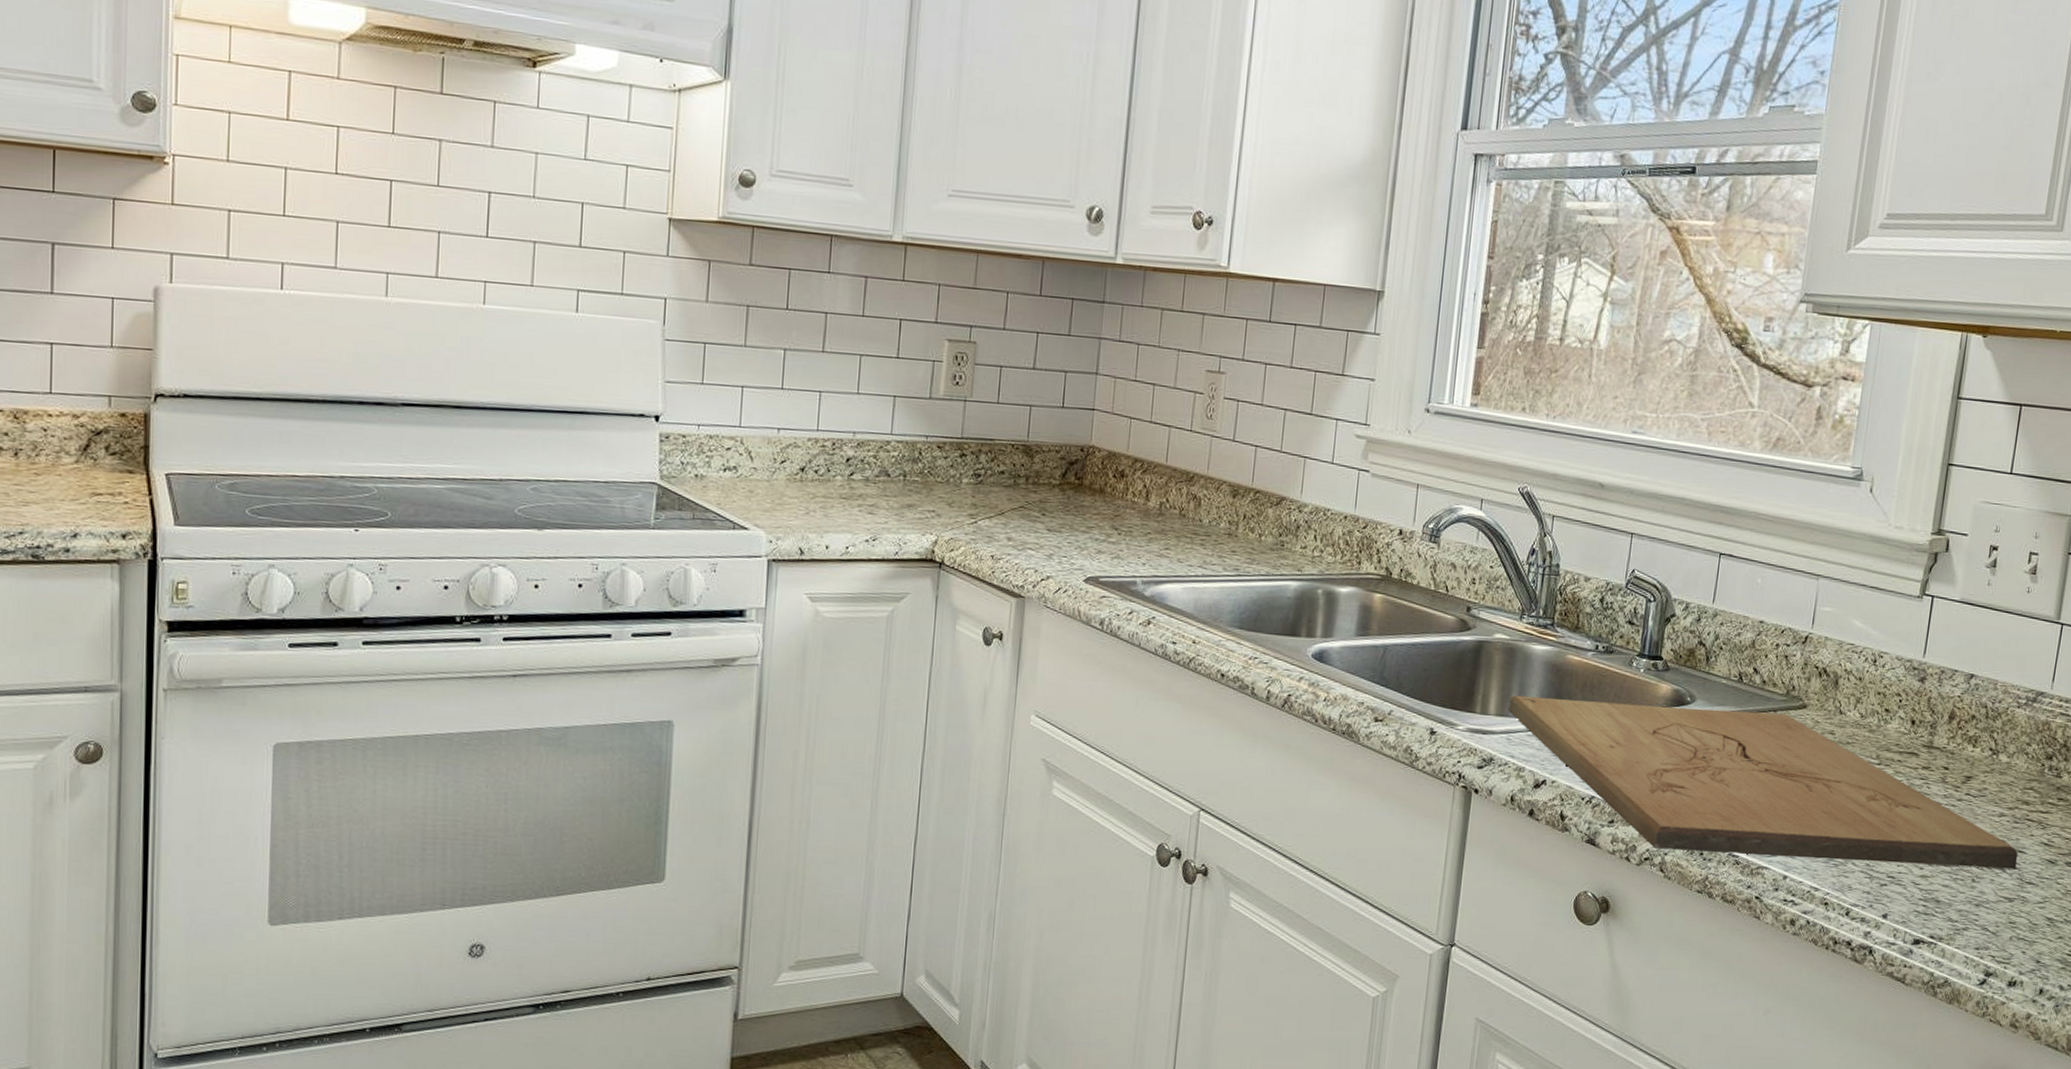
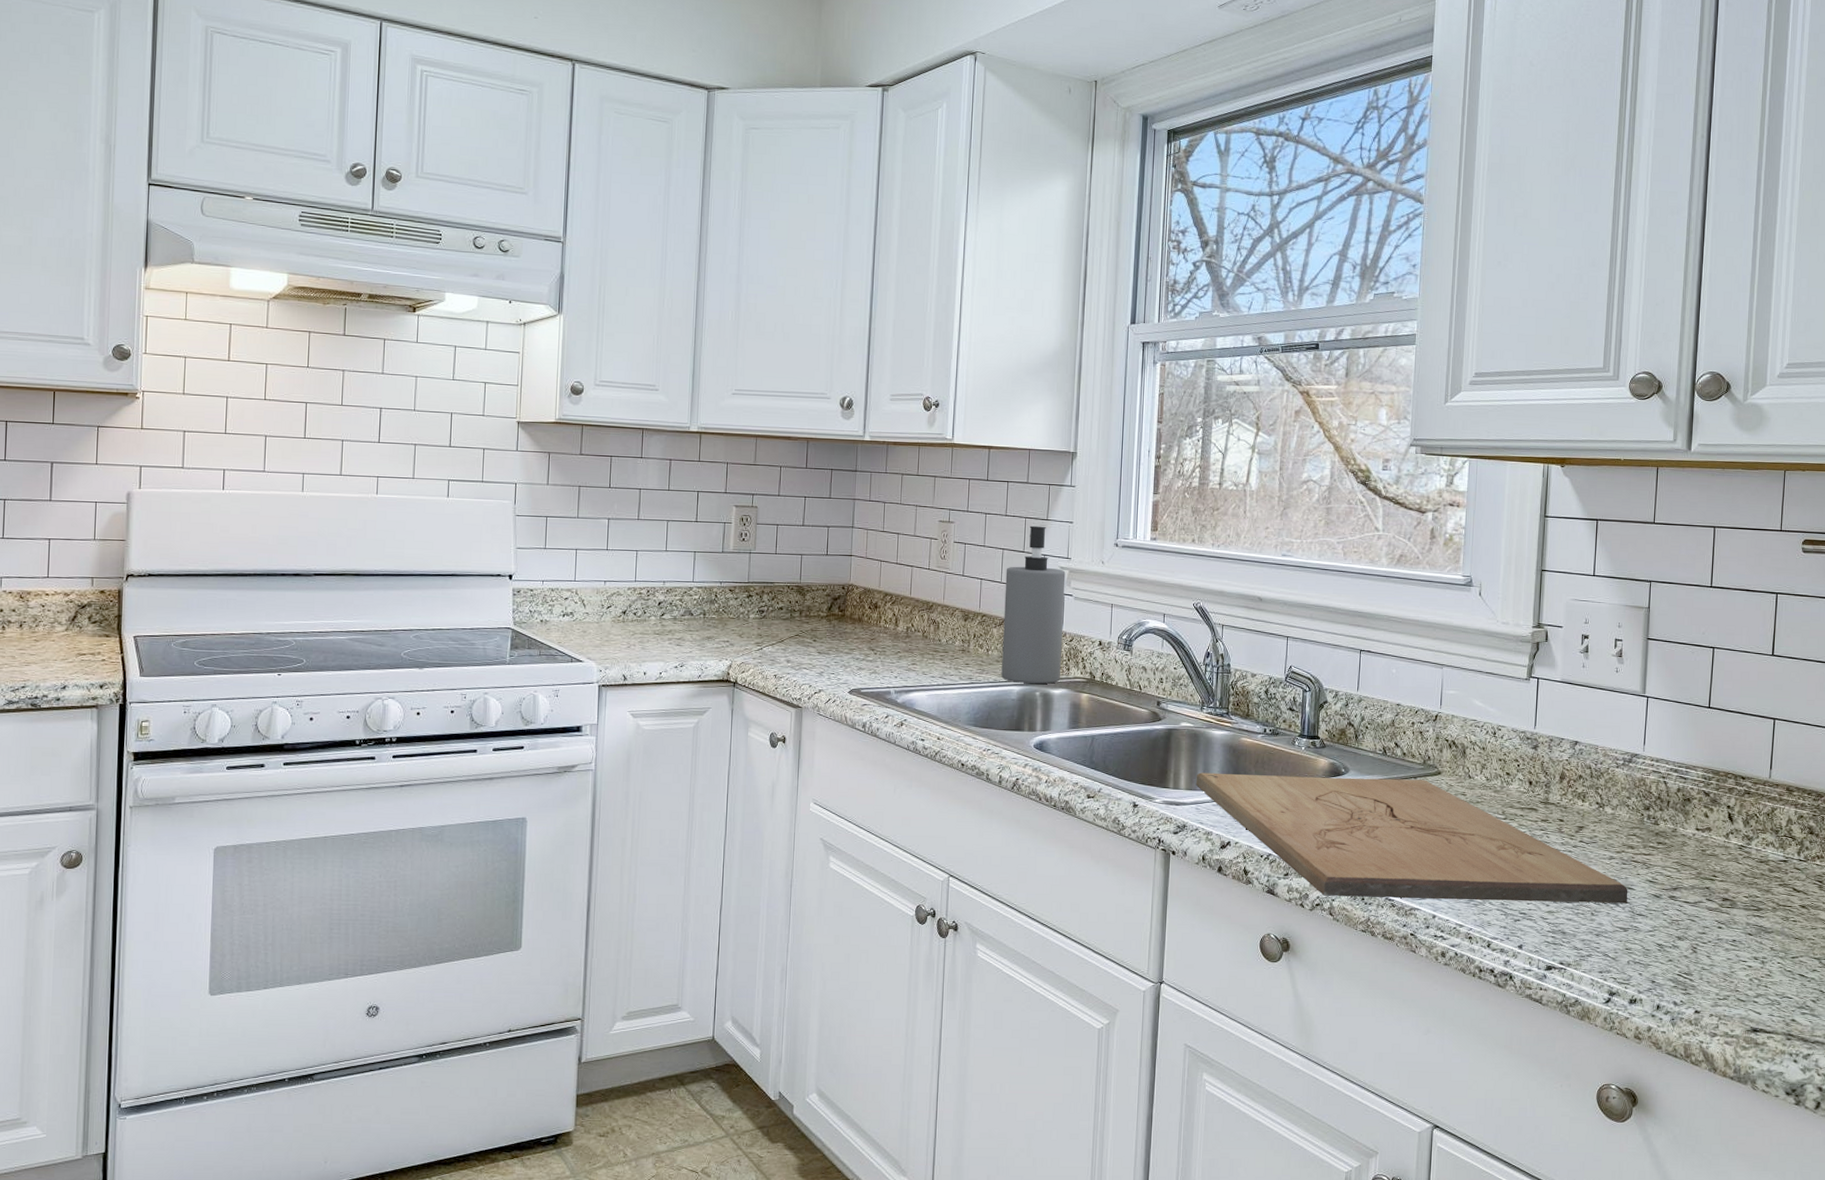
soap dispenser: none [1276,381,1362,580] -> present [1001,525,1066,684]

